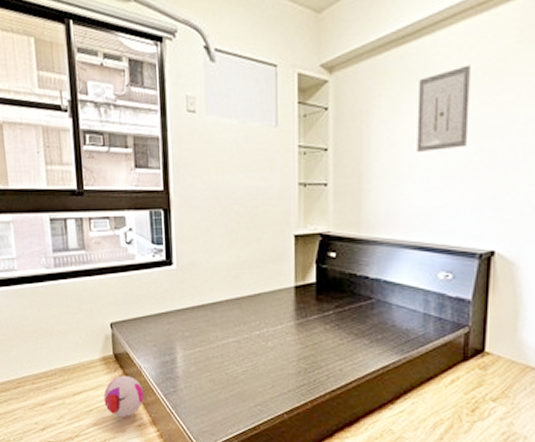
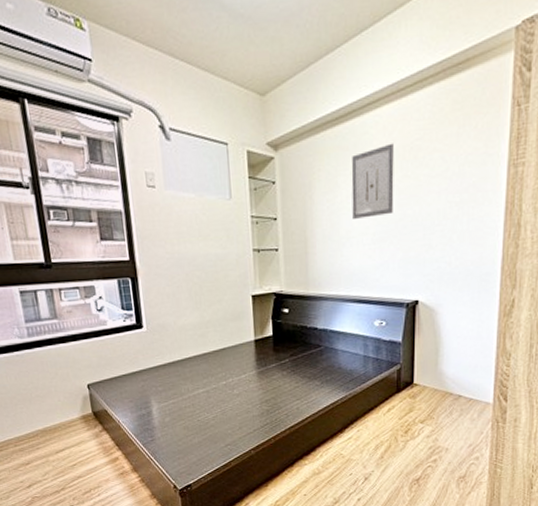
plush toy: present [104,376,144,418] -> none [86,431,125,468]

